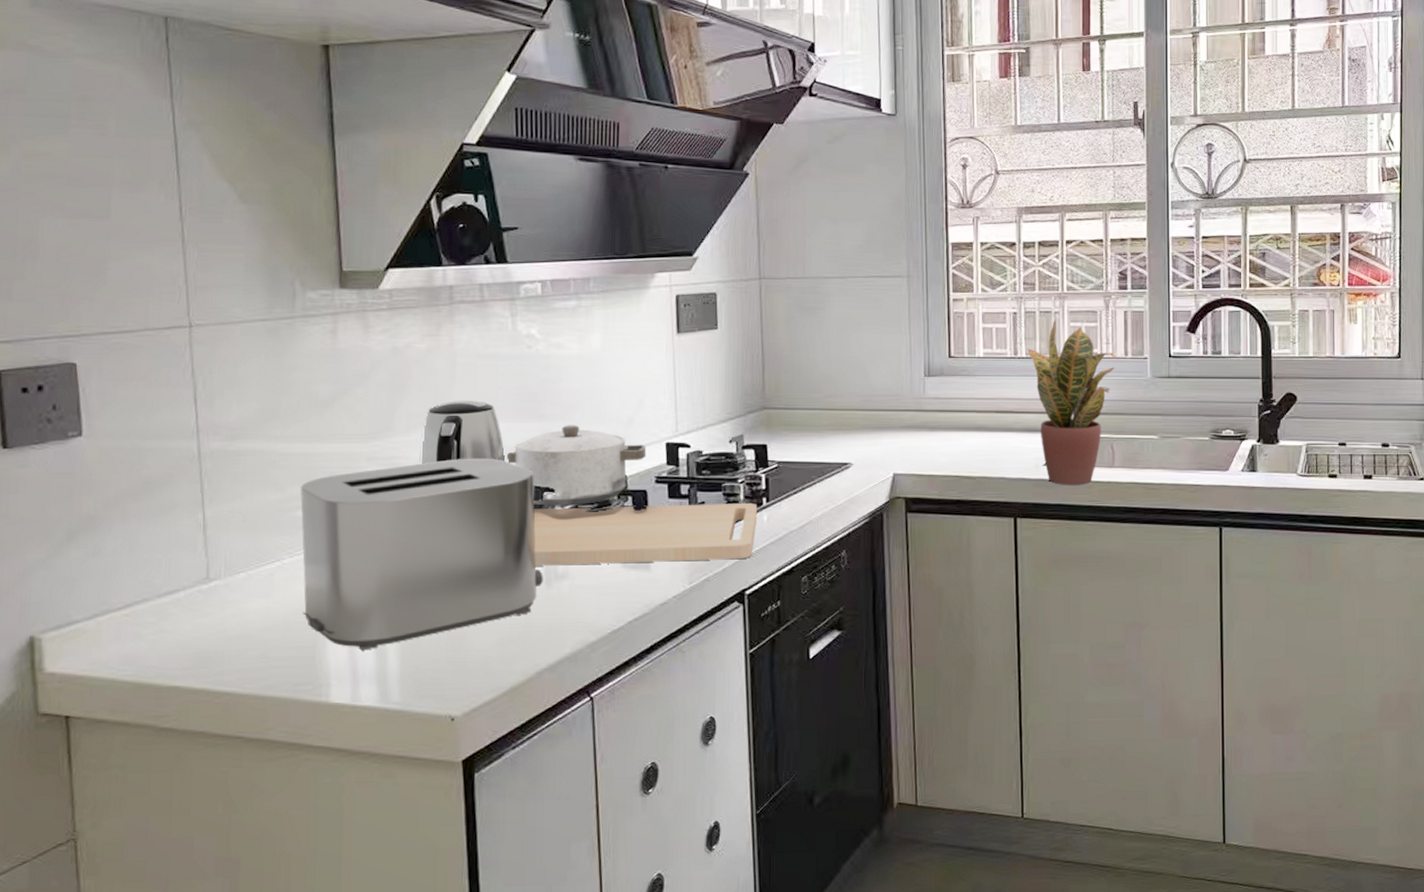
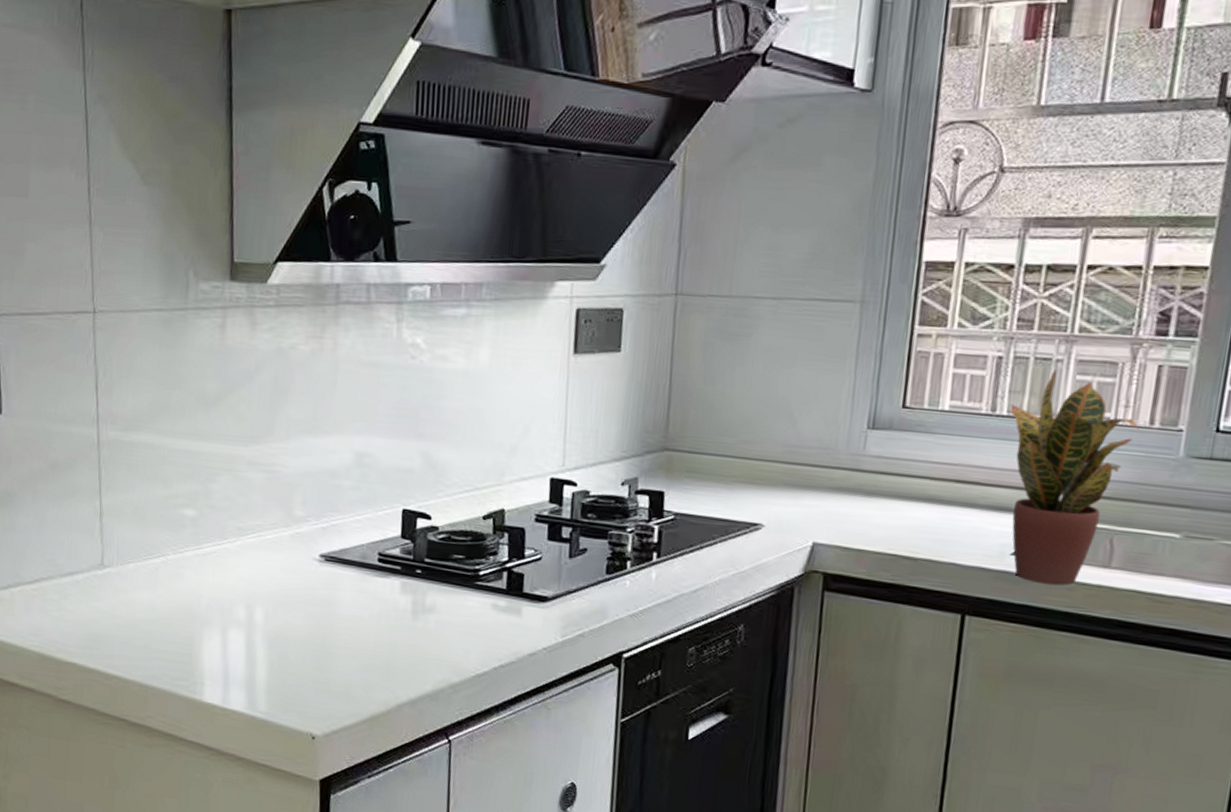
toaster: present [300,458,543,651] -> none [182,472,410,656]
kettle: present [419,400,505,464] -> none [296,409,380,480]
cooking pot: present [502,425,647,506] -> none [378,447,529,536]
cutting board: present [533,502,758,566] -> none [402,534,646,618]

